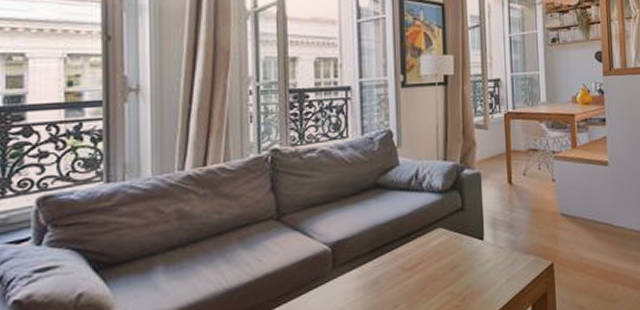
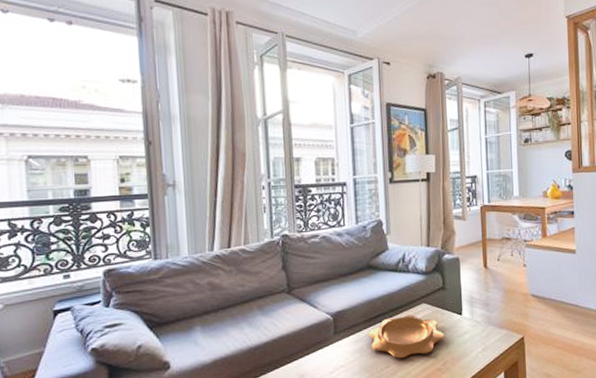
decorative bowl: none [374,241,464,296] -> present [368,315,445,359]

